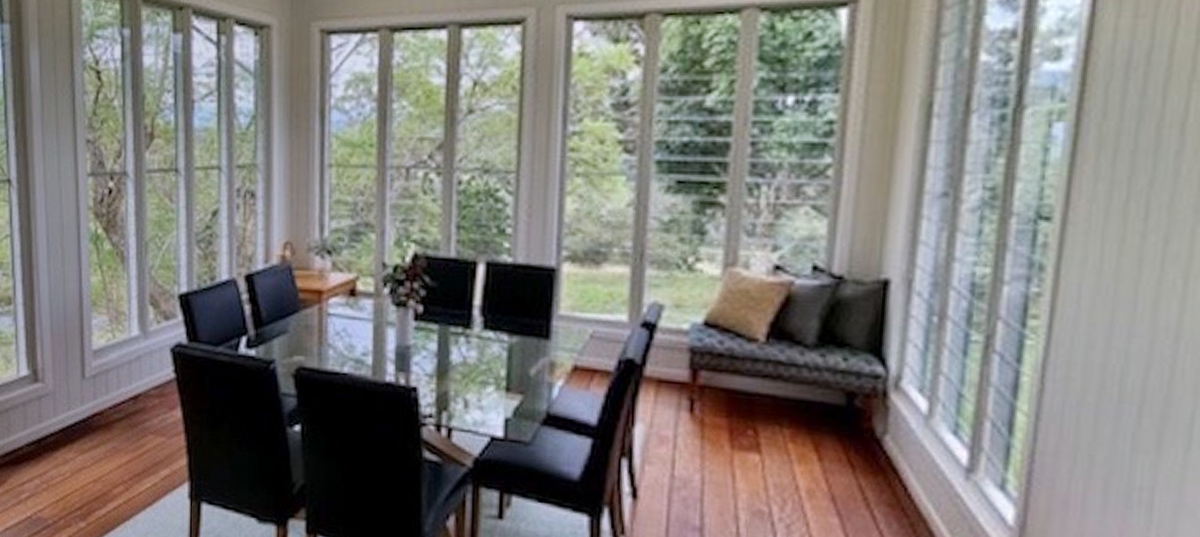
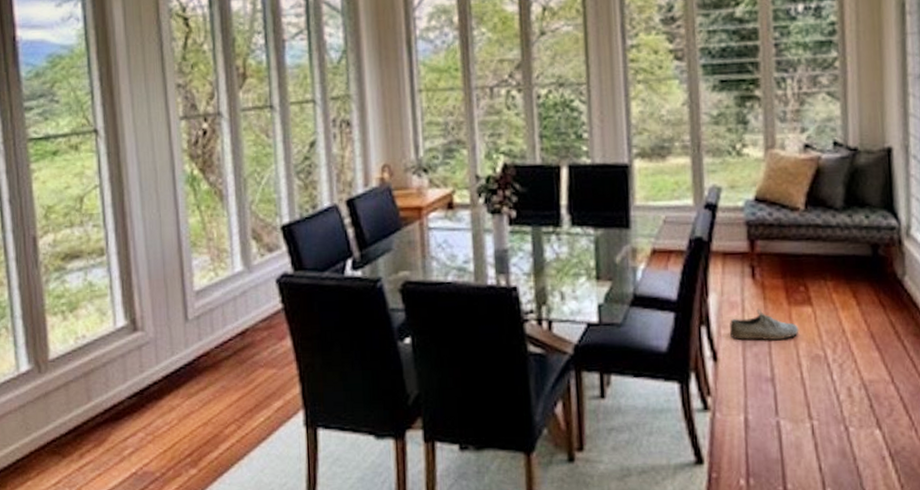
shoe: none [654,447,741,489] -> present [729,308,799,341]

